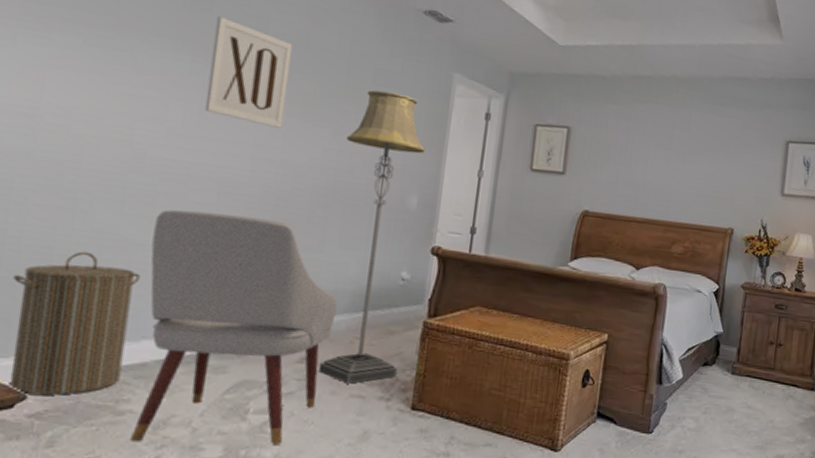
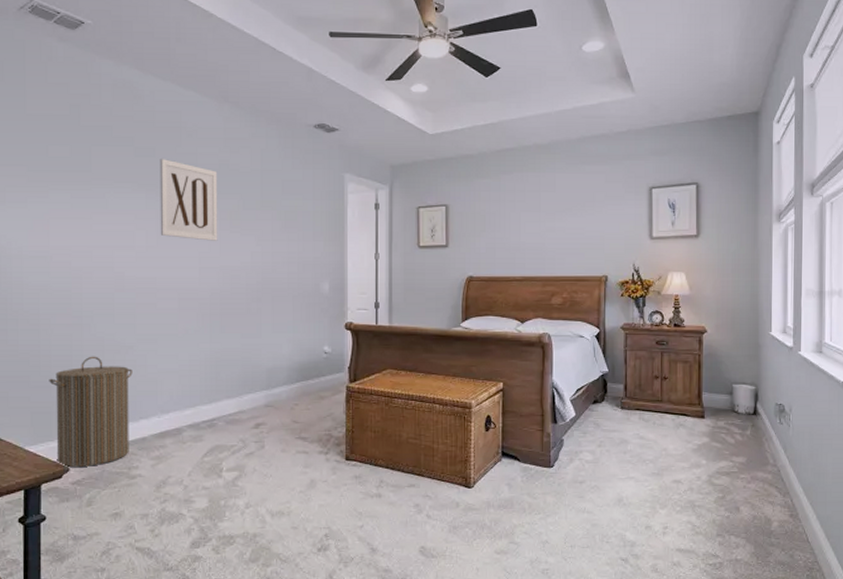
chair: present [129,210,338,444] -> none [137,316,277,499]
floor lamp: present [318,90,425,384] -> none [268,198,330,442]

